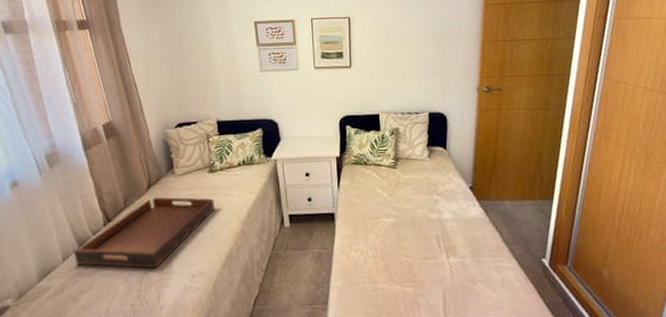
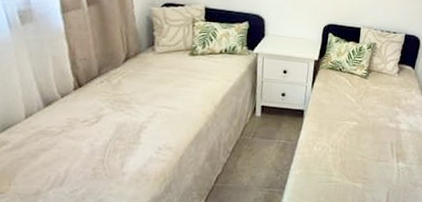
serving tray: present [73,197,214,269] -> none [38,70,191,137]

